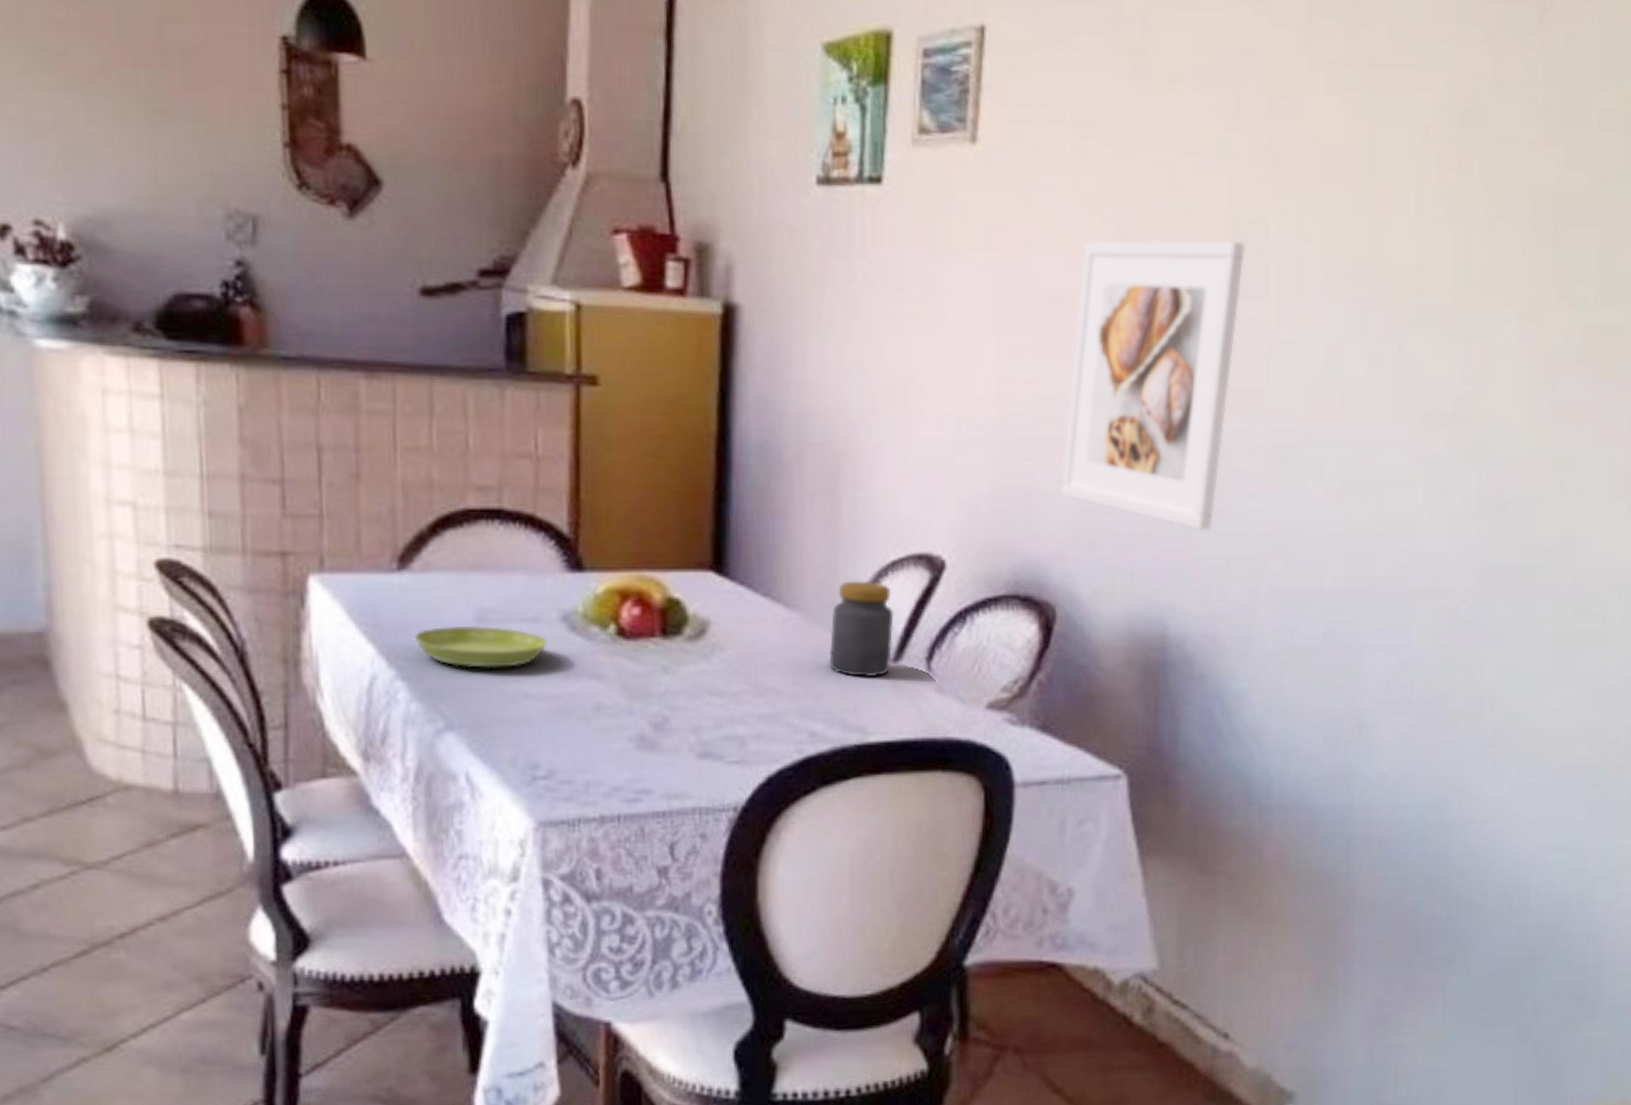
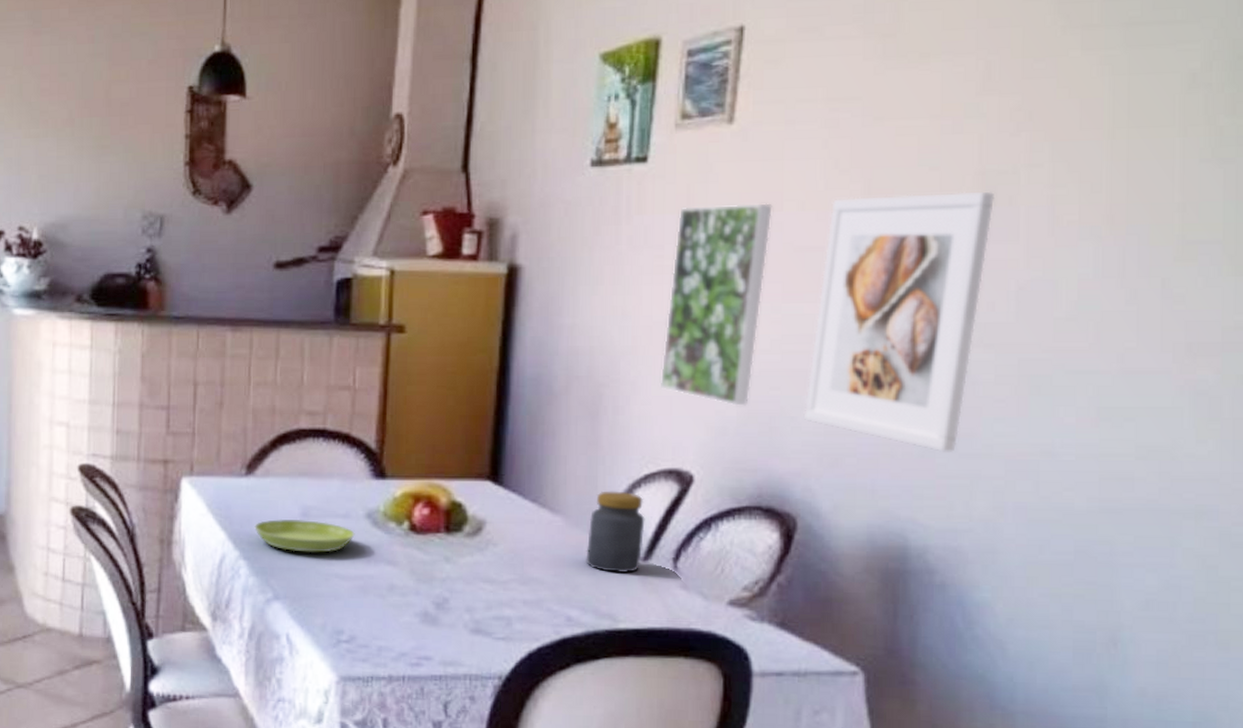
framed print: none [904,240,1021,481] -> present [659,203,772,407]

